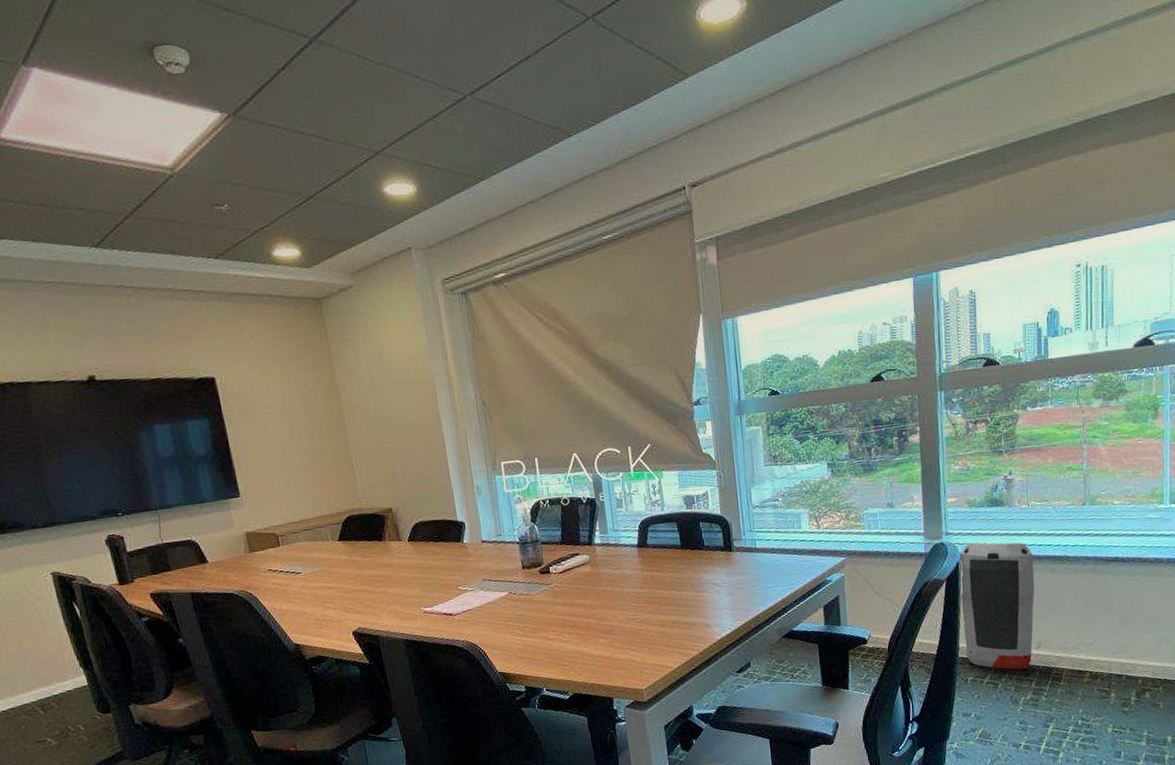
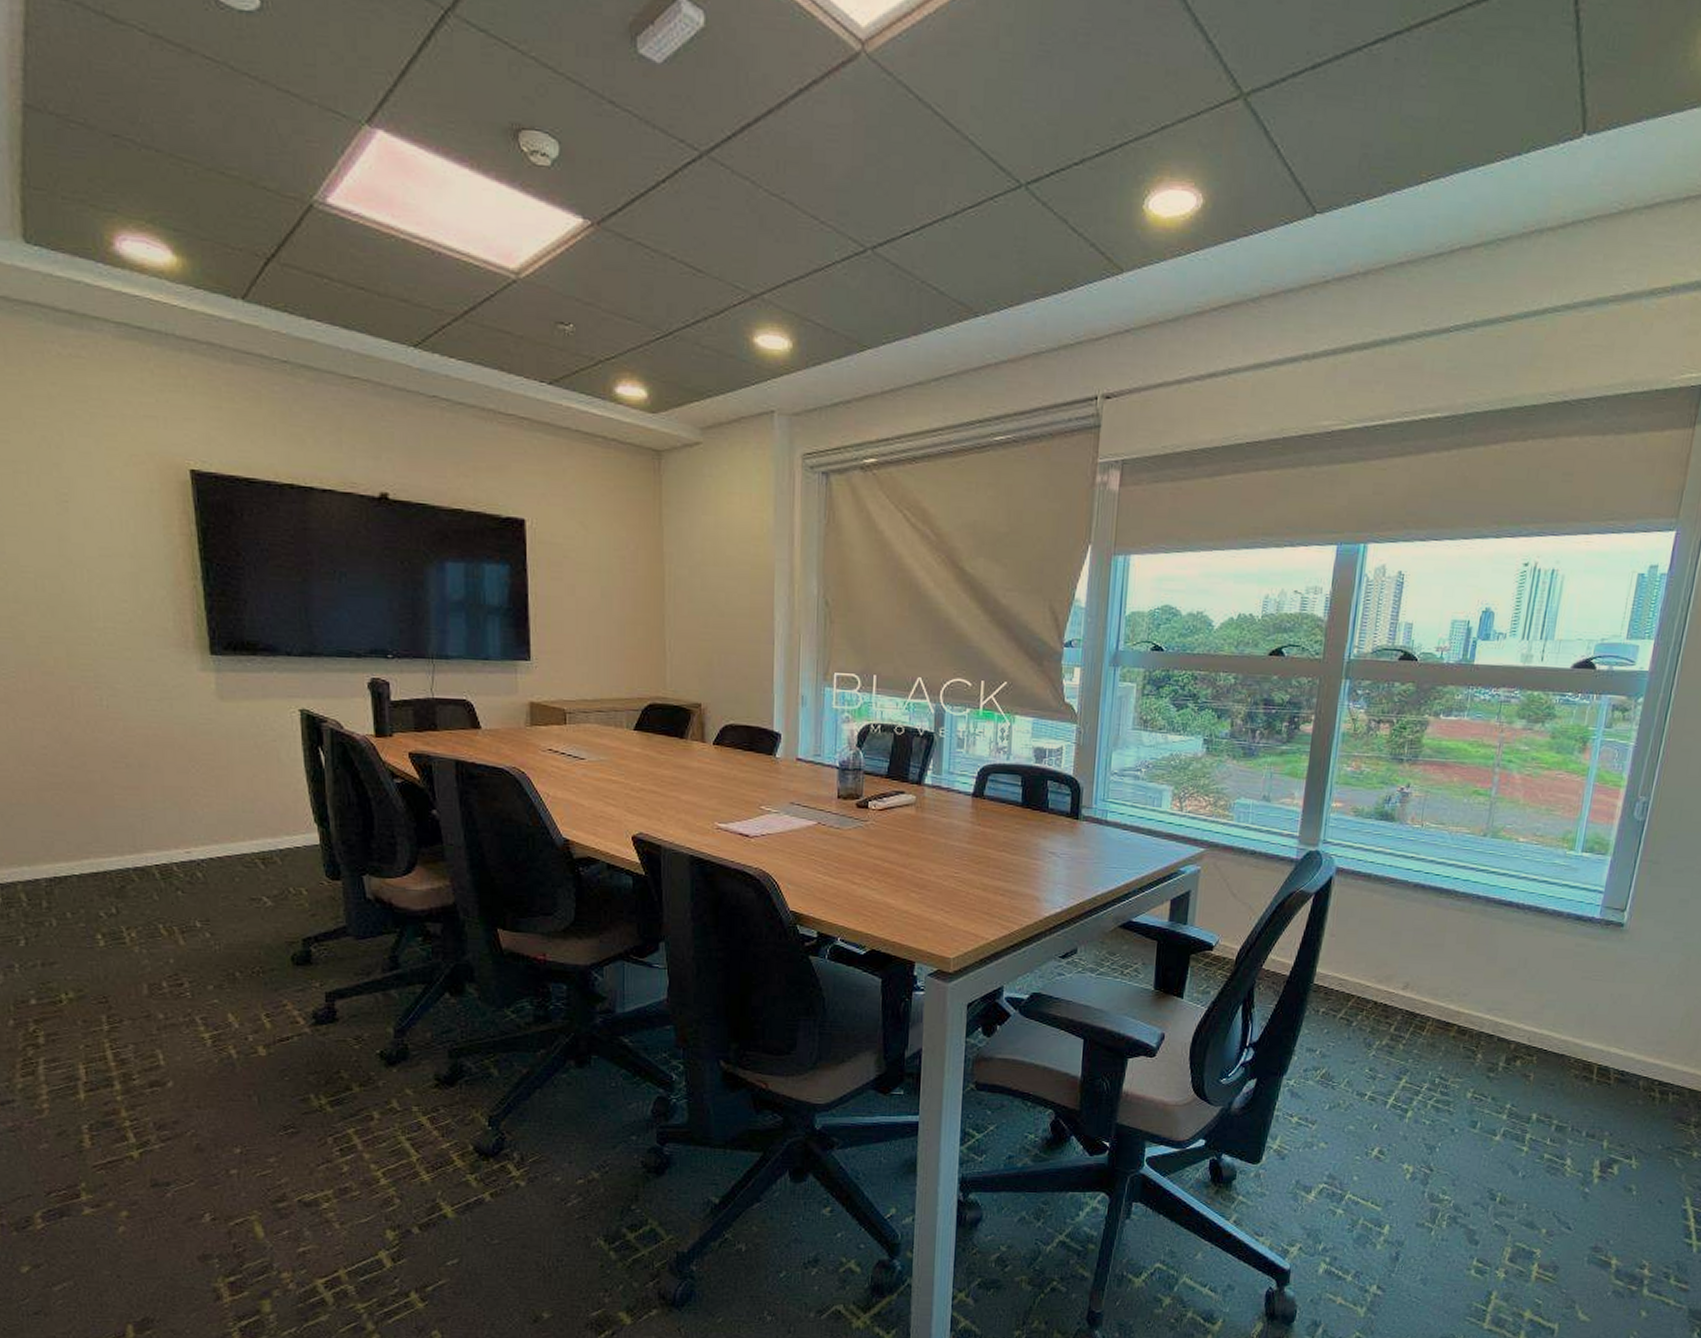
air purifier: present [959,542,1035,670] -> none [1323,856,1418,1011]

